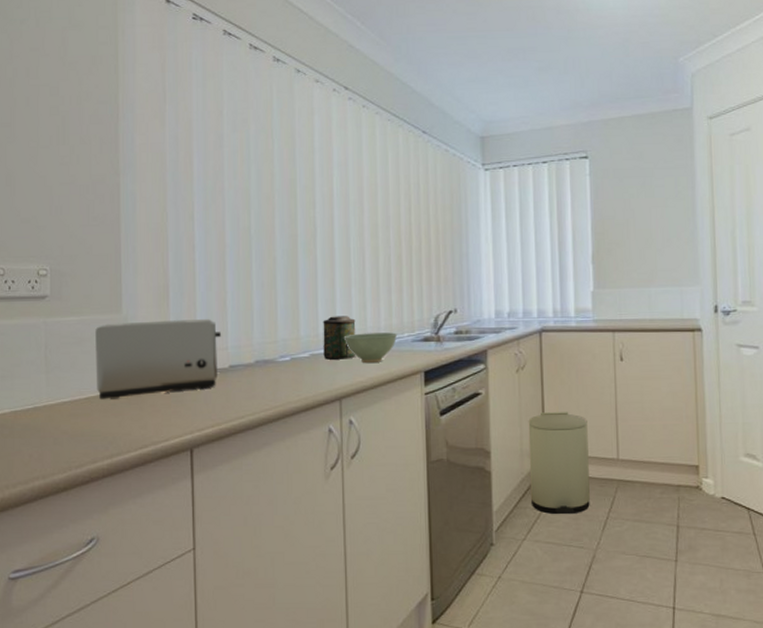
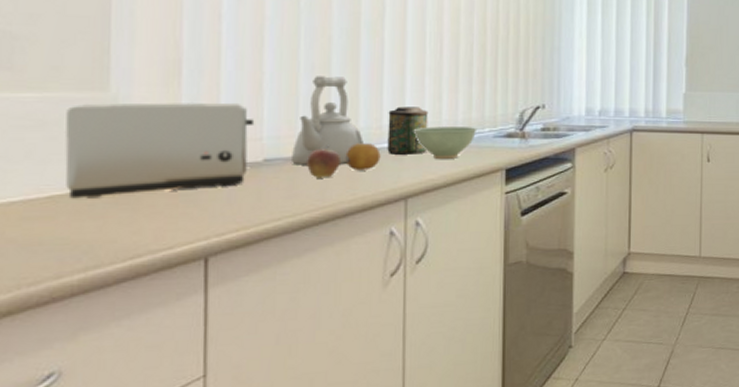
kettle: none [249,292,304,370] -> present [290,76,364,165]
fruit: none [261,352,287,382] -> present [307,145,340,178]
fruit: none [290,350,318,374] -> present [345,143,381,171]
pedal bin: present [528,412,590,514] -> none [612,211,673,313]

